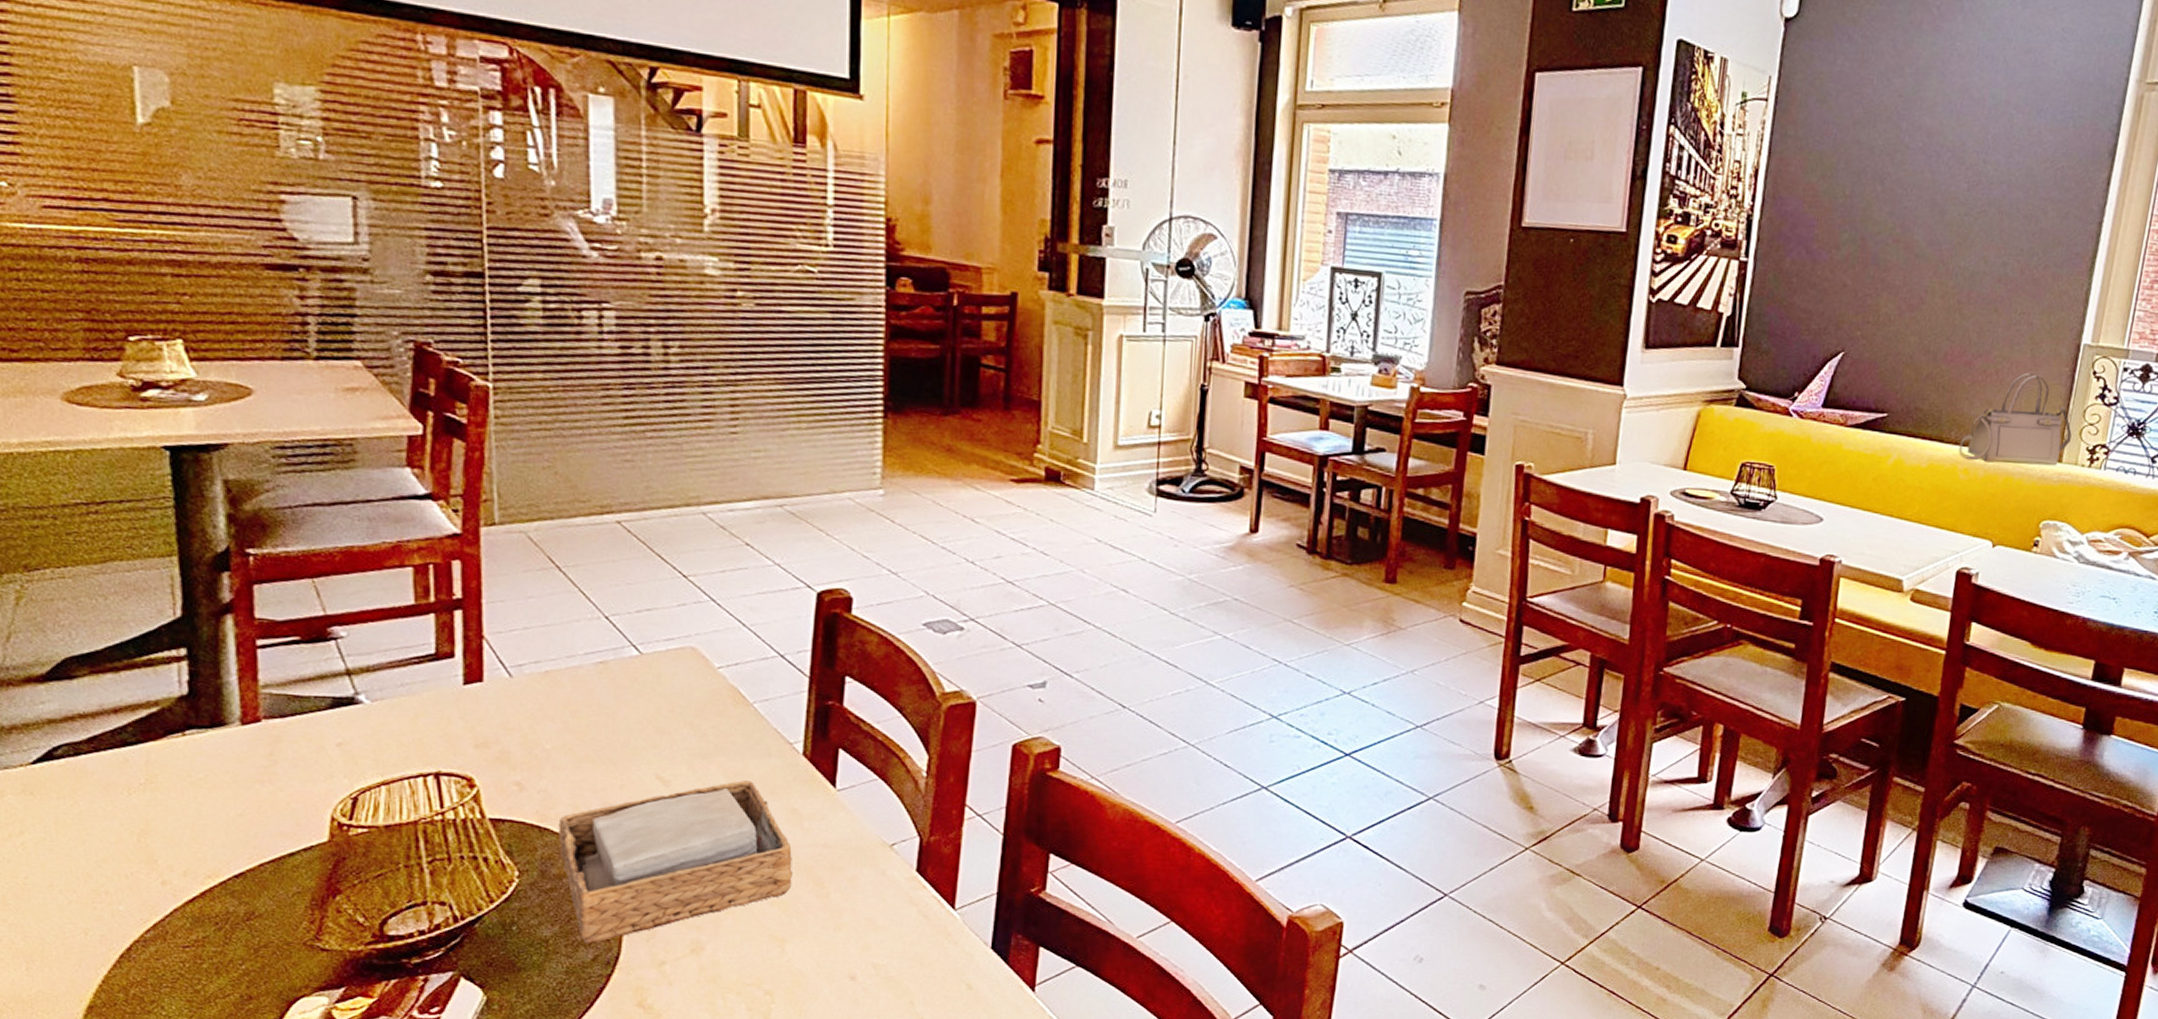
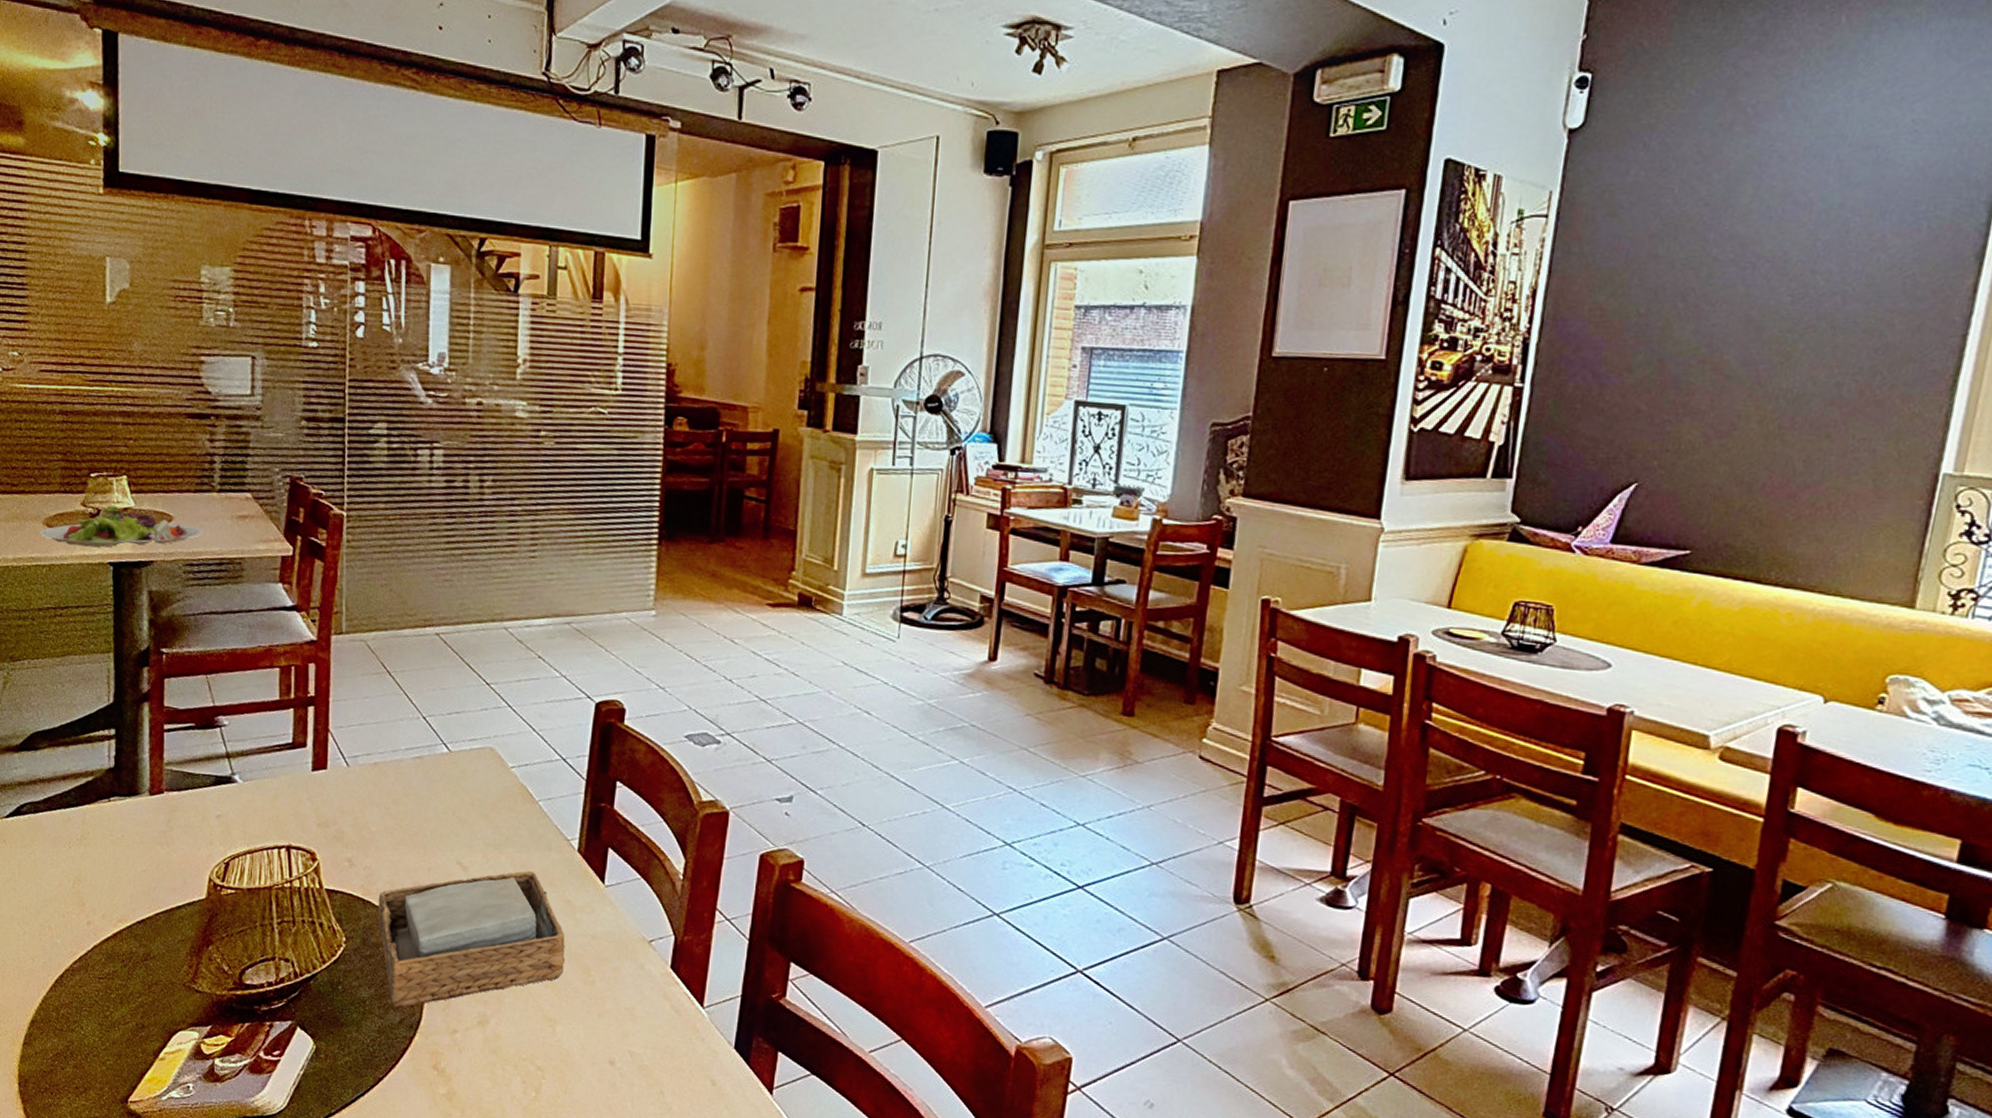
salad plate: none [56,376,299,428] -> present [39,505,204,547]
handbag: present [1958,372,2072,466] -> none [1780,506,1928,613]

